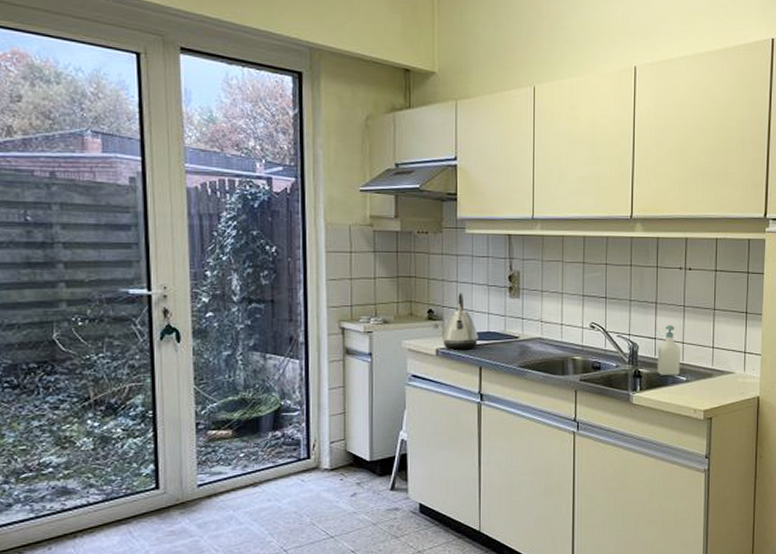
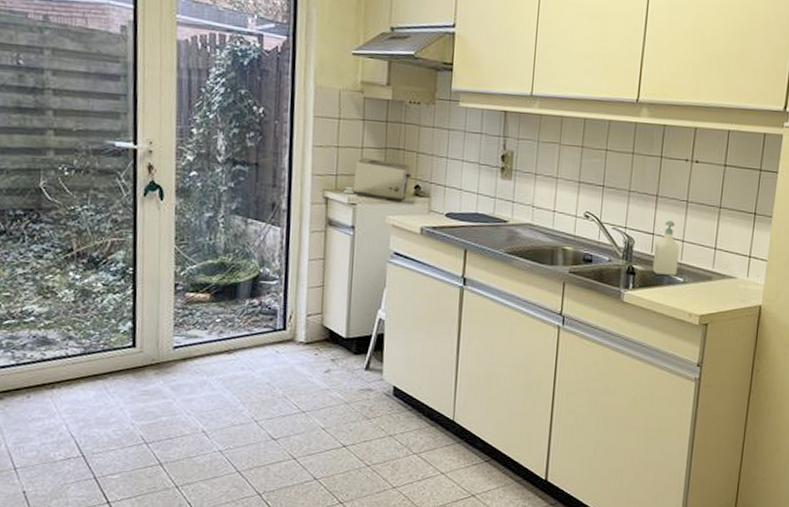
toaster: none [368,286,425,327] -> present [352,157,412,203]
kettle: present [442,293,479,350] -> none [428,170,467,231]

